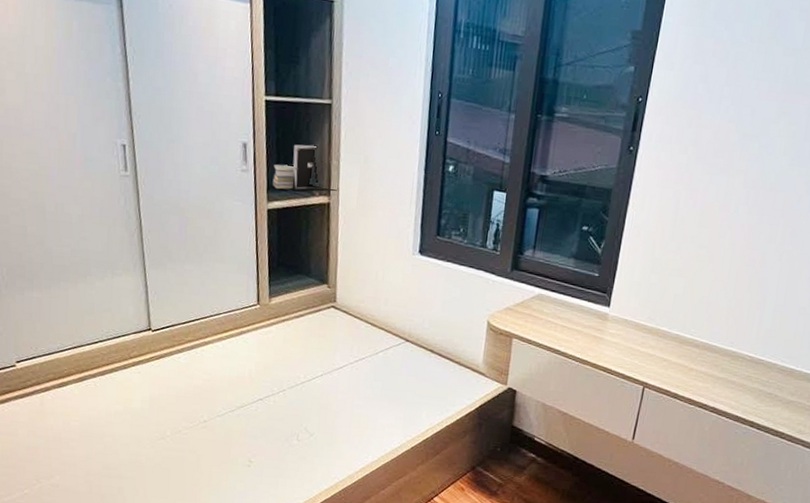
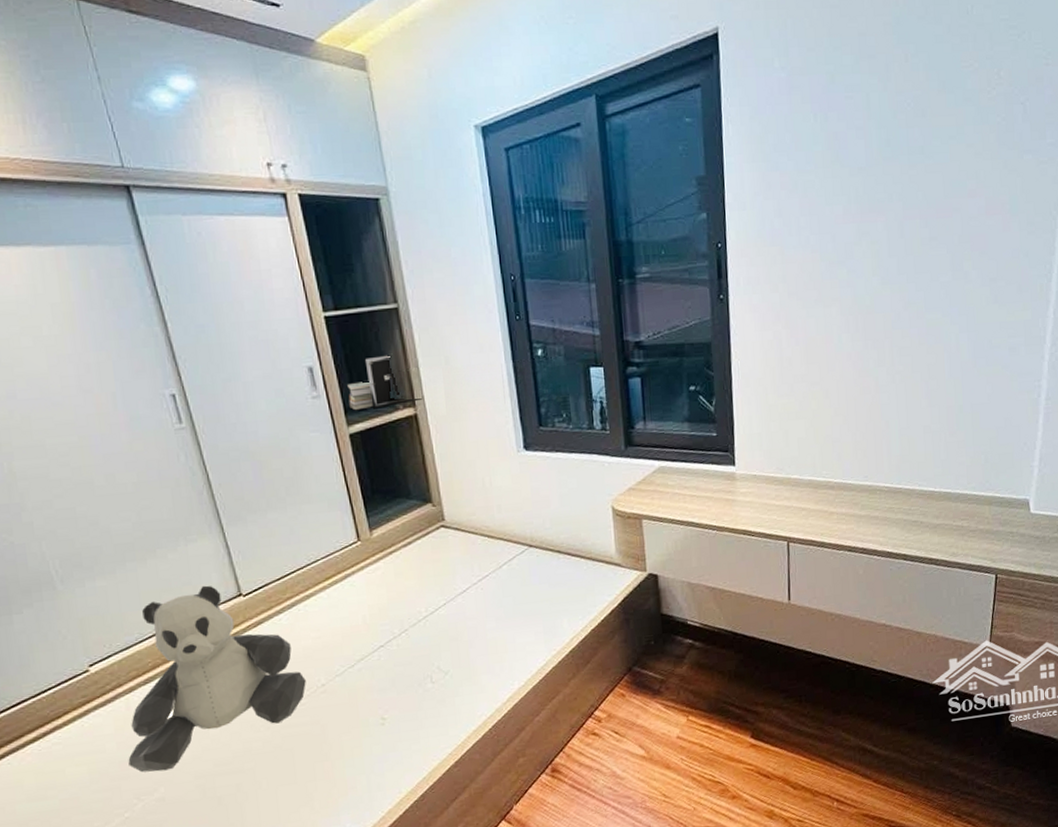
teddy bear: none [34,315,191,463] -> present [128,585,306,773]

